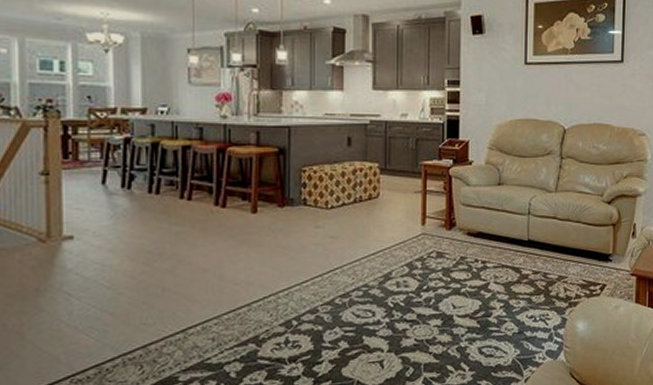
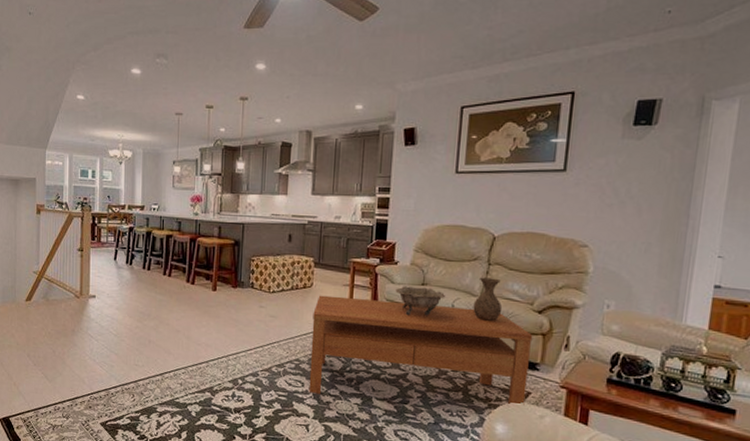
coffee table: none [381,205,605,323] -> present [308,295,533,406]
decorative bowl: none [471,187,523,220] -> present [395,286,446,316]
vase: none [549,172,576,218] -> present [473,277,503,322]

